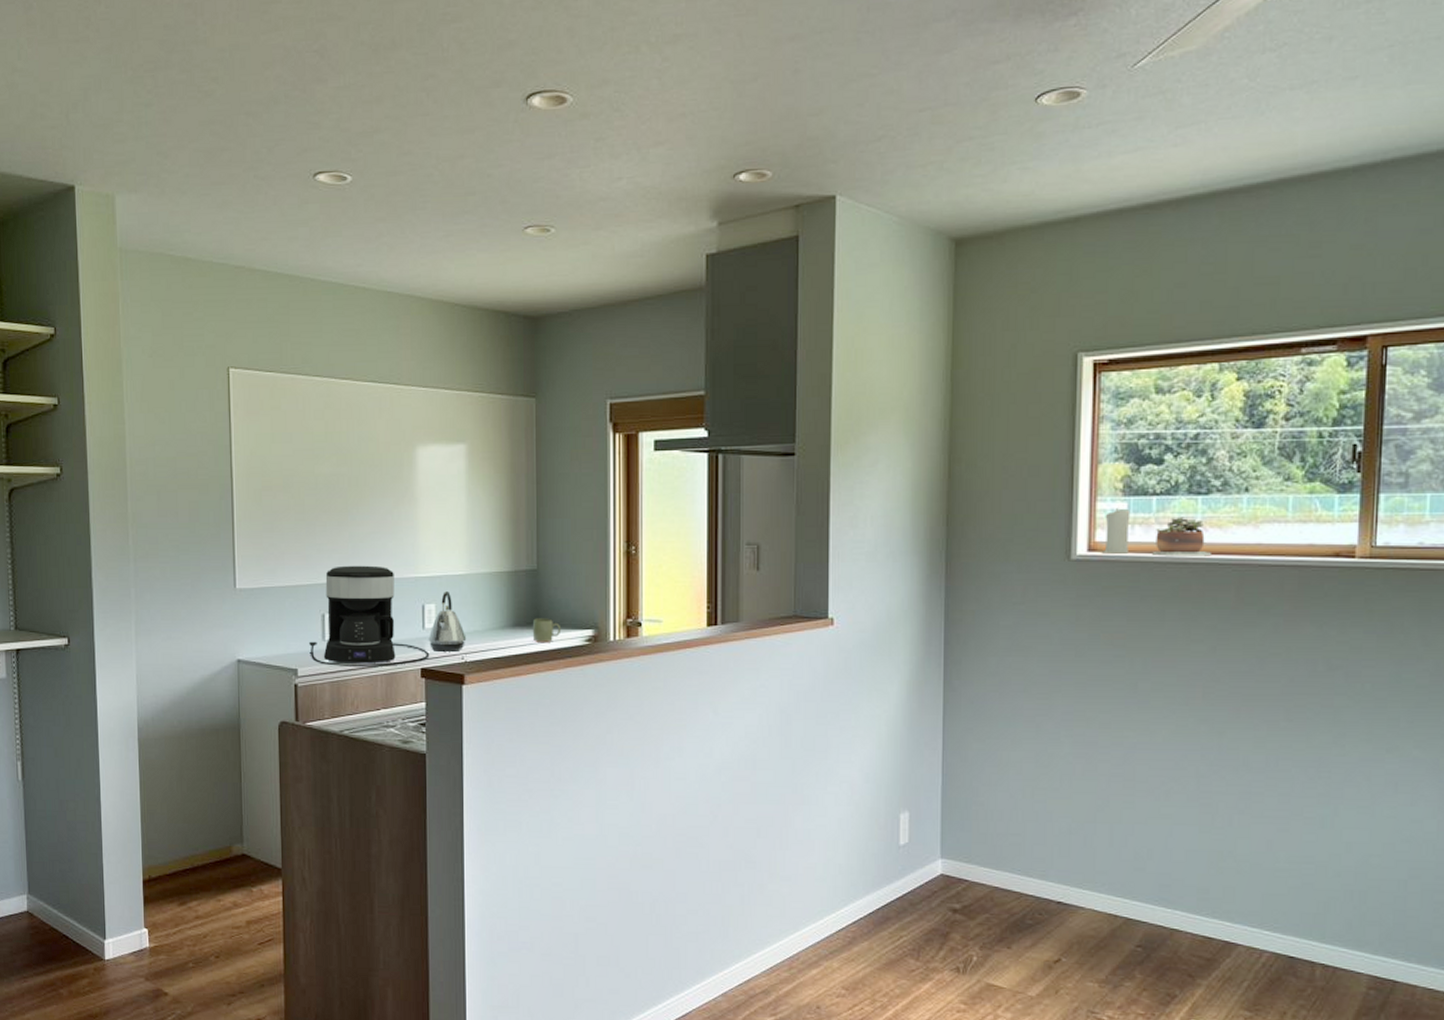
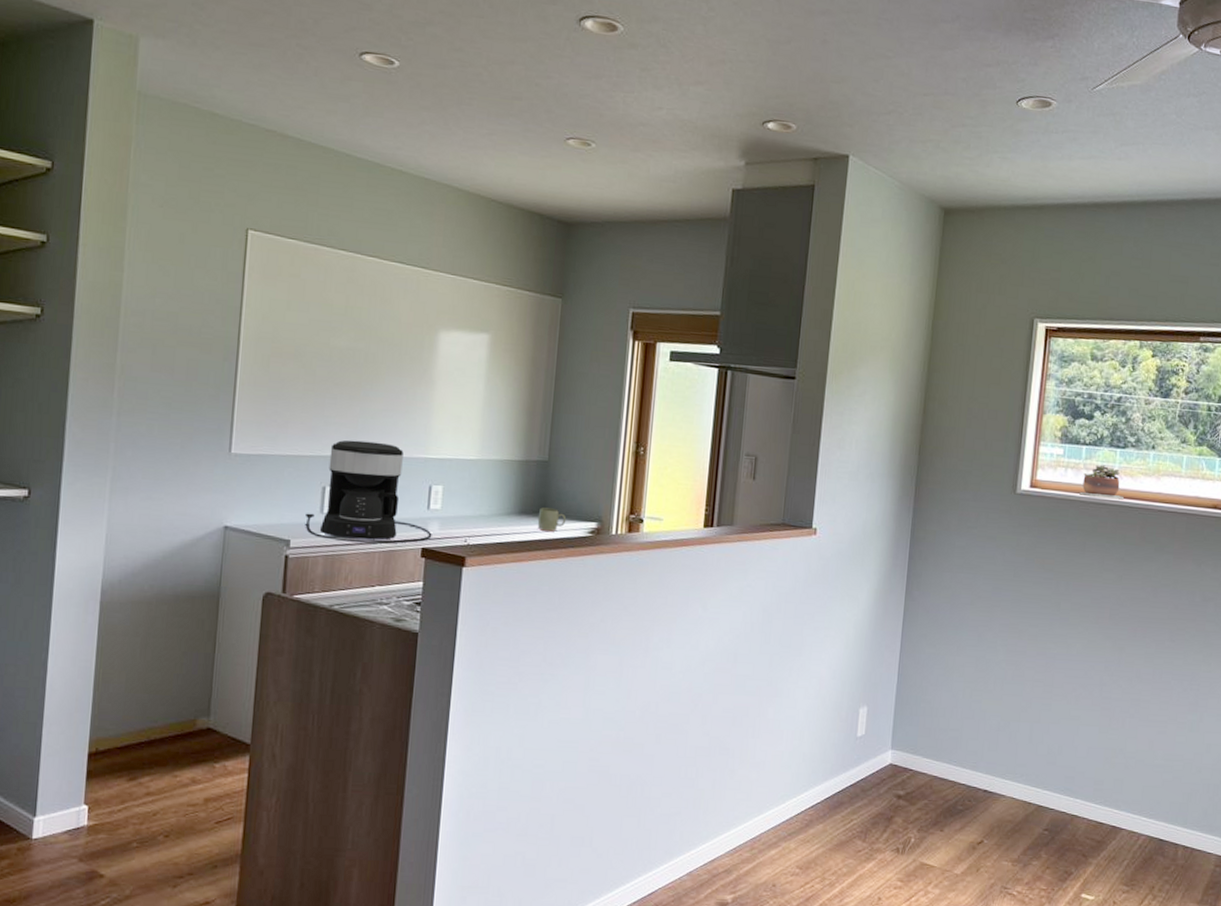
kettle: present [428,592,467,652] -> none [432,474,472,534]
candle: present [1101,508,1131,554] -> none [1040,453,1065,492]

